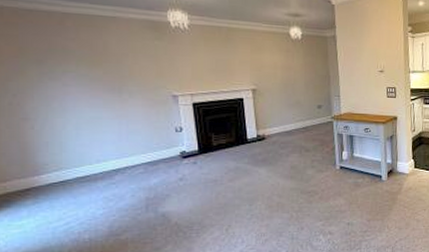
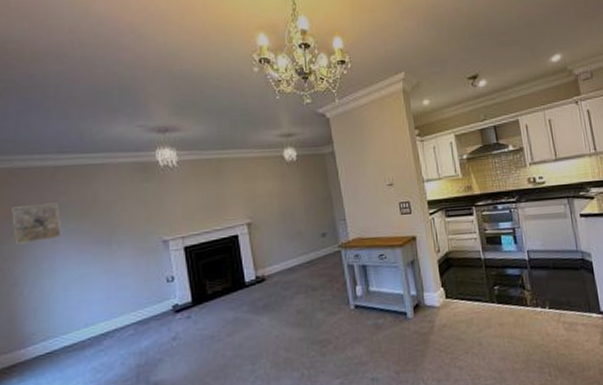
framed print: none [19,46,72,83] -> present [12,202,62,244]

